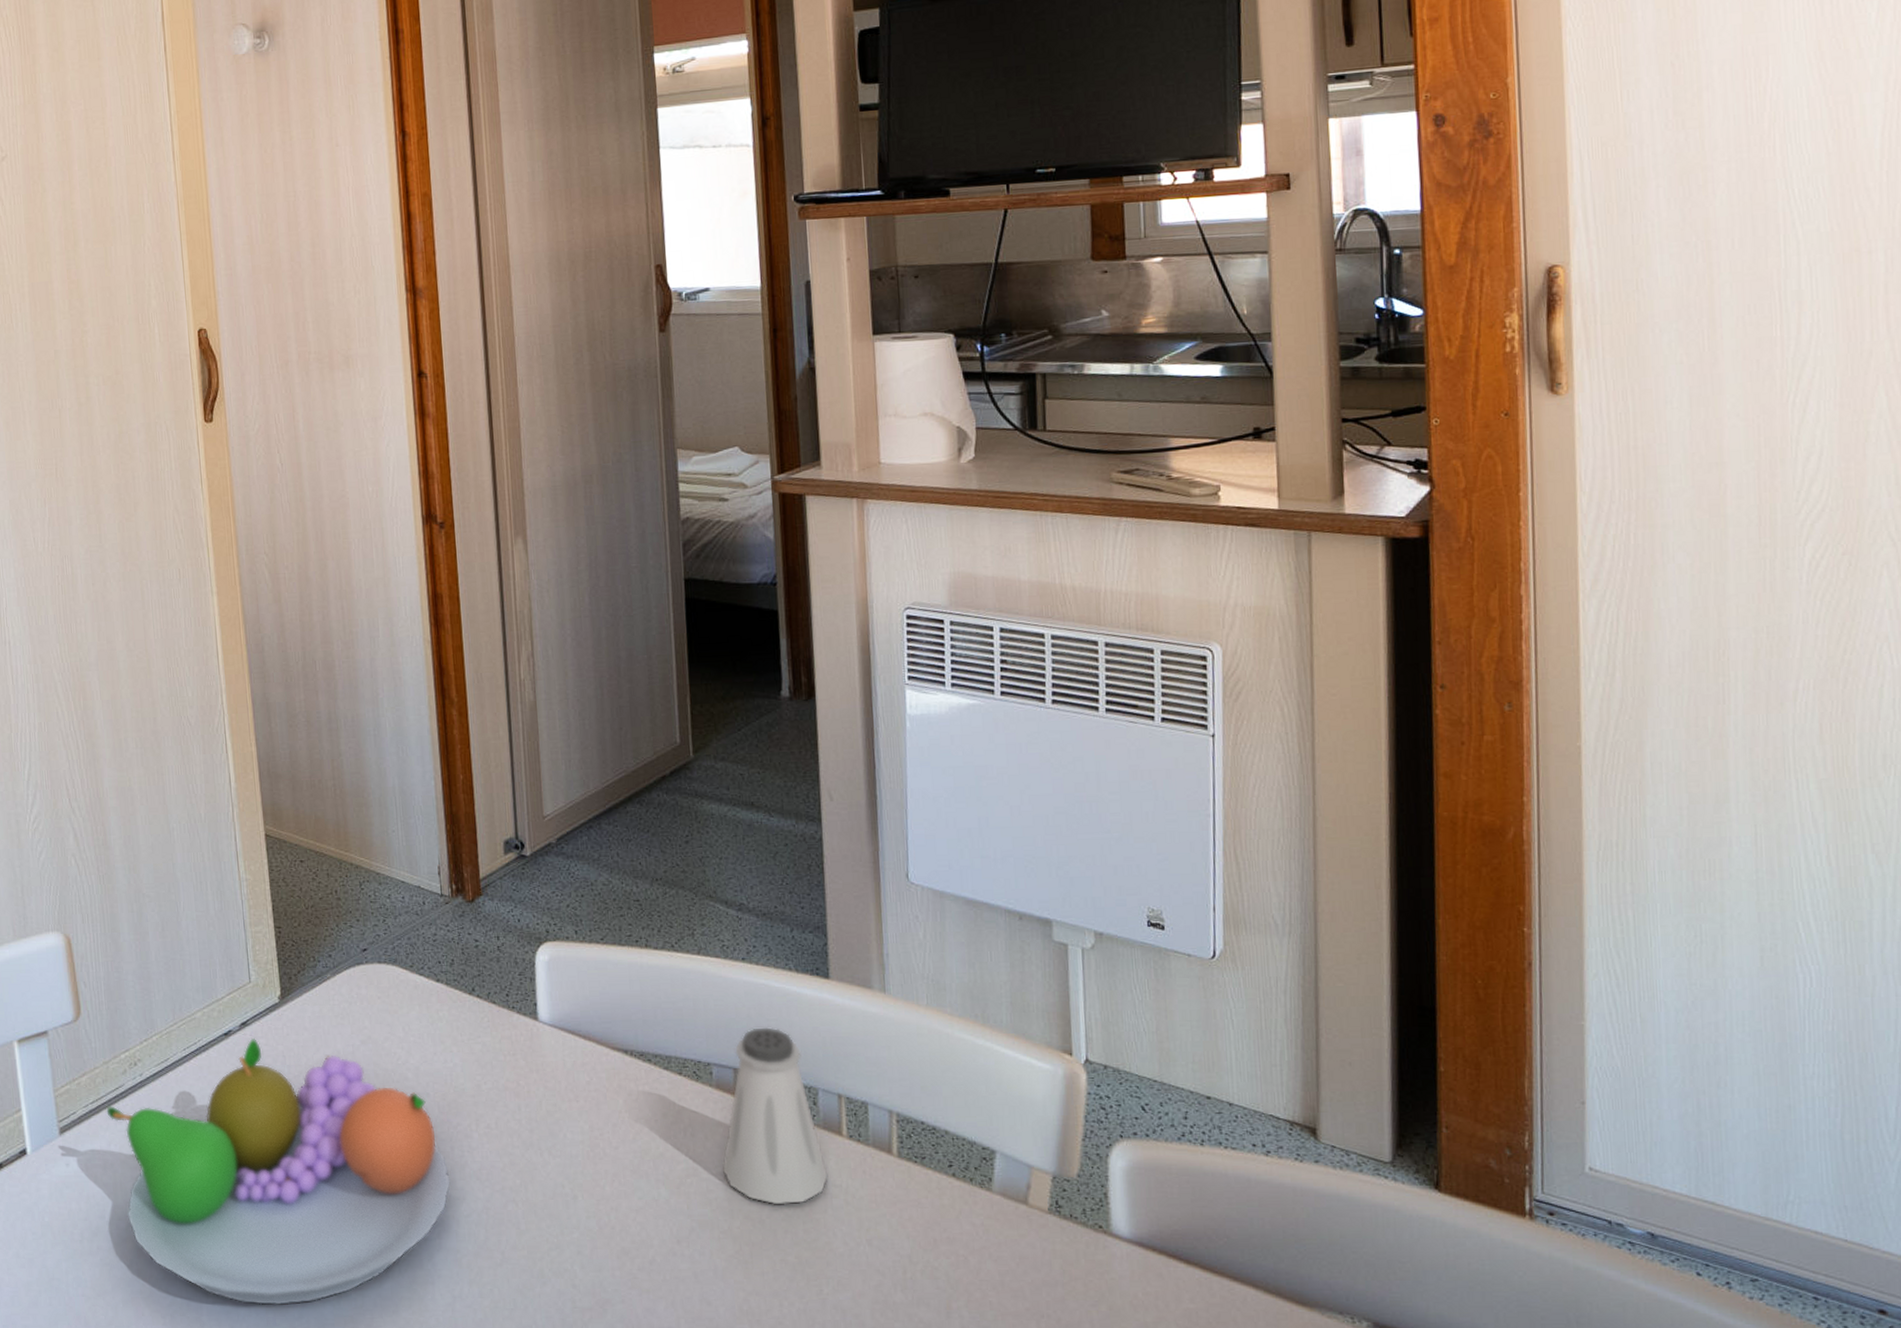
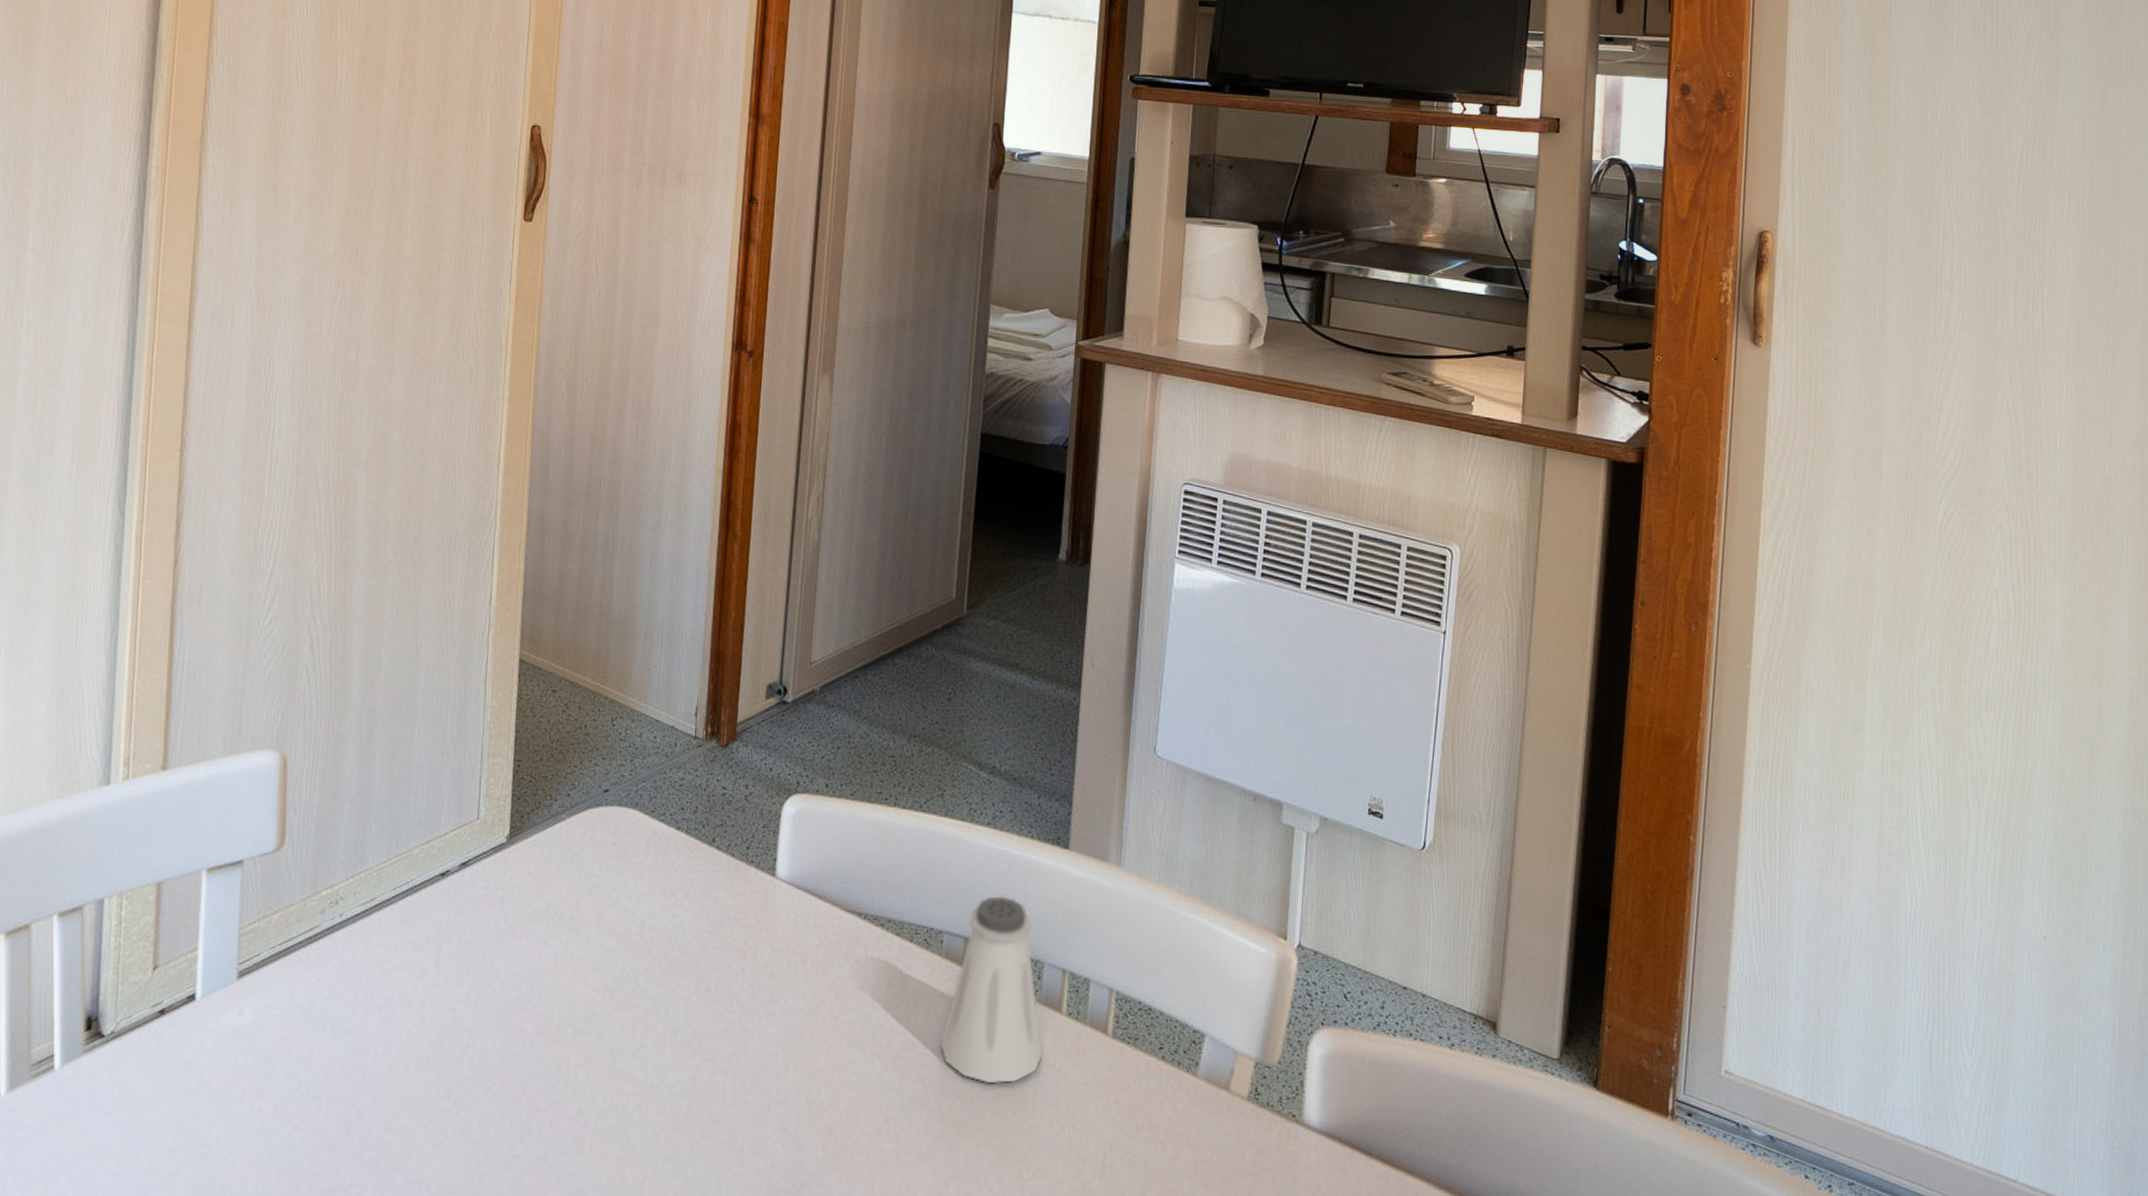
fruit bowl: present [106,1039,451,1306] -> none [295,881,660,1182]

